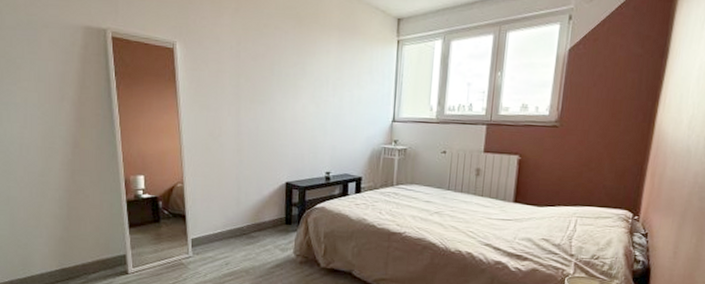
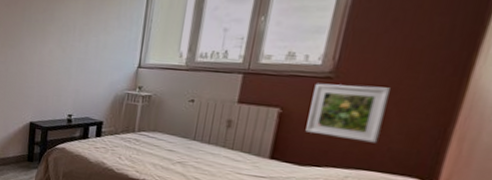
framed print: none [540,131,602,182] -> present [305,83,392,143]

